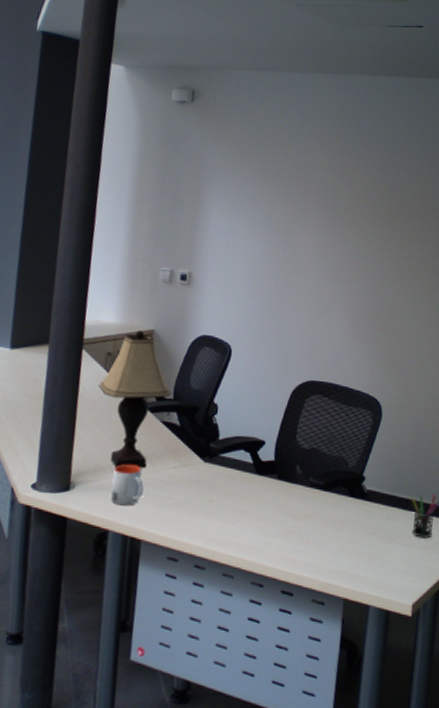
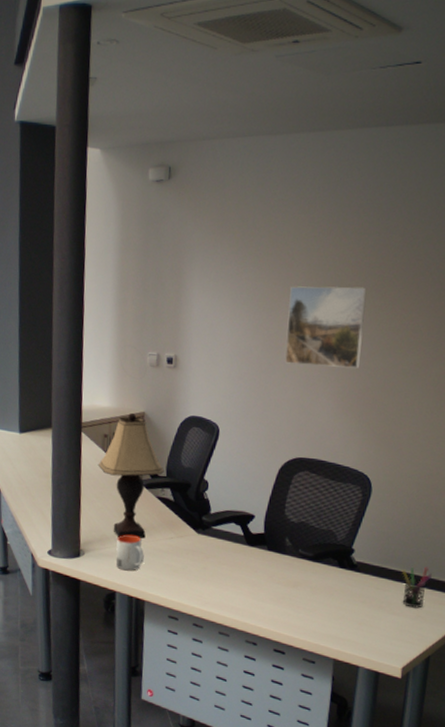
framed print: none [299,211,377,293] -> present [284,286,367,368]

